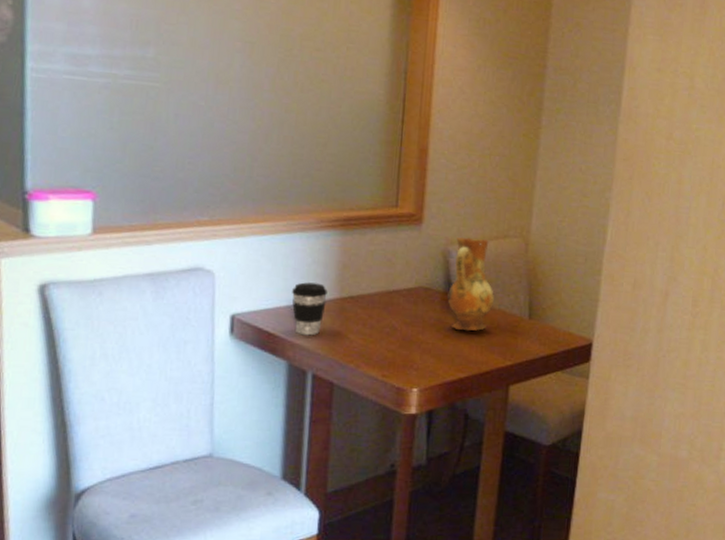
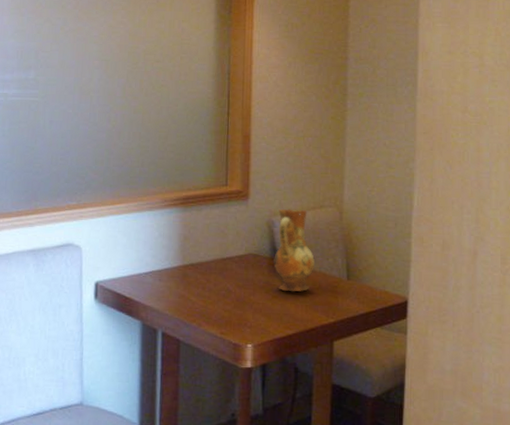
coffee cup: present [292,282,328,336] -> none [143,253,172,299]

